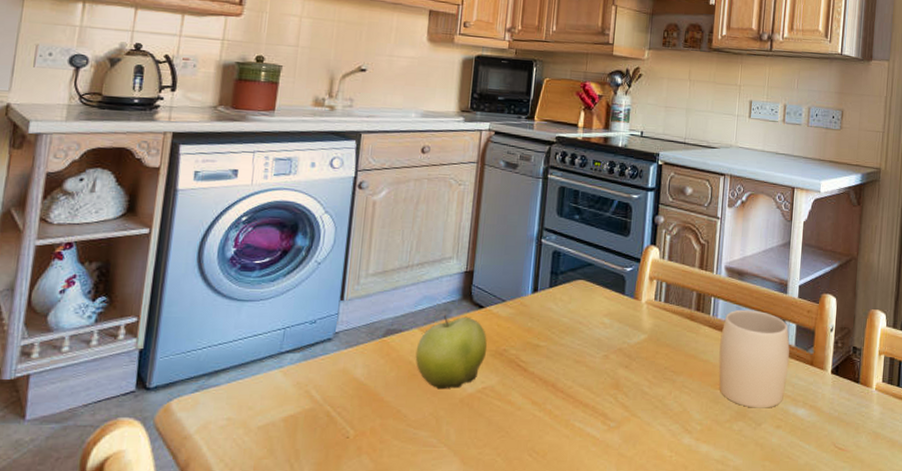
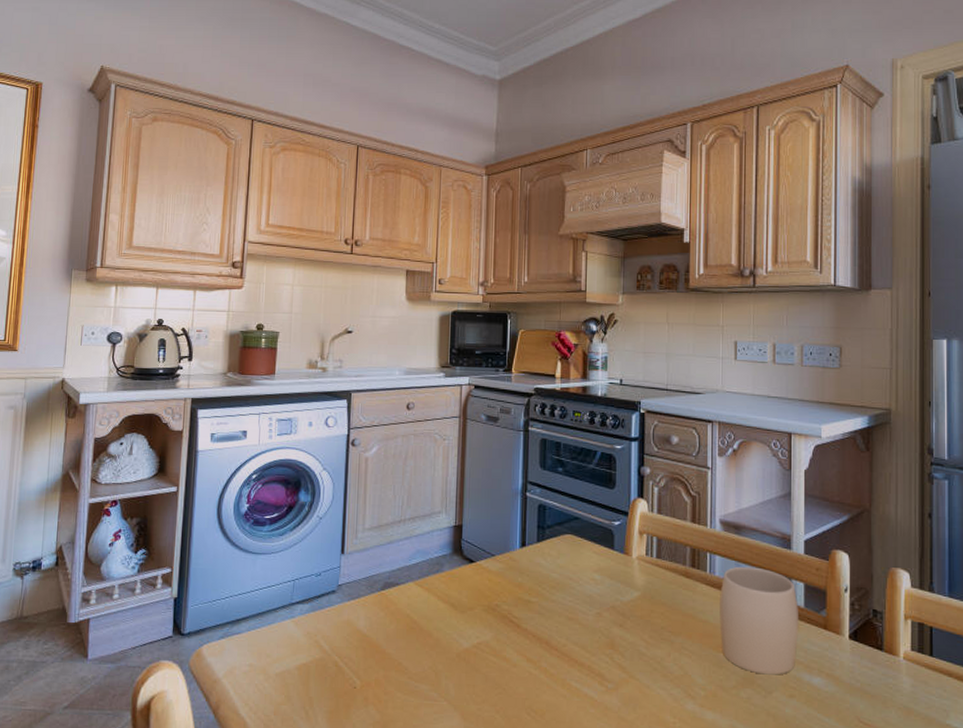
fruit: present [415,314,487,390] -> none [412,568,479,644]

